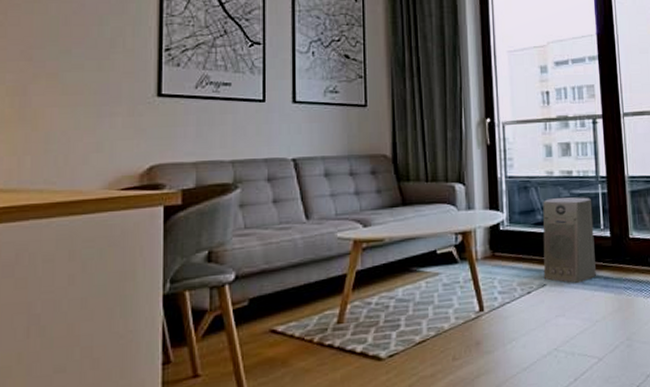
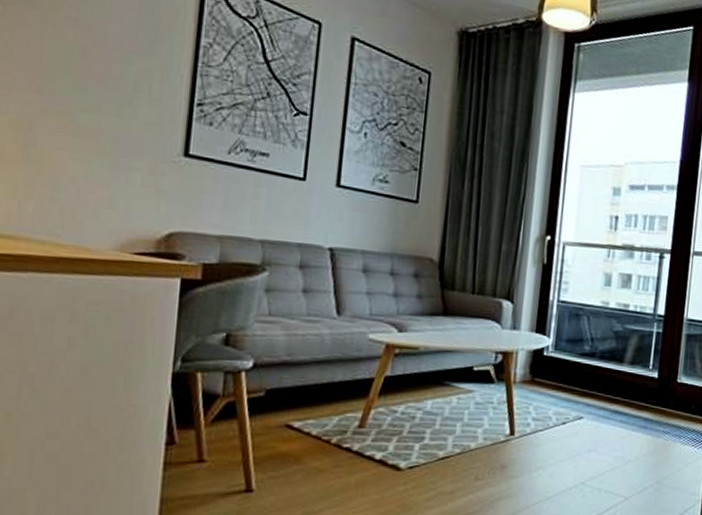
air purifier: present [543,197,596,284] -> none [581,330,645,421]

